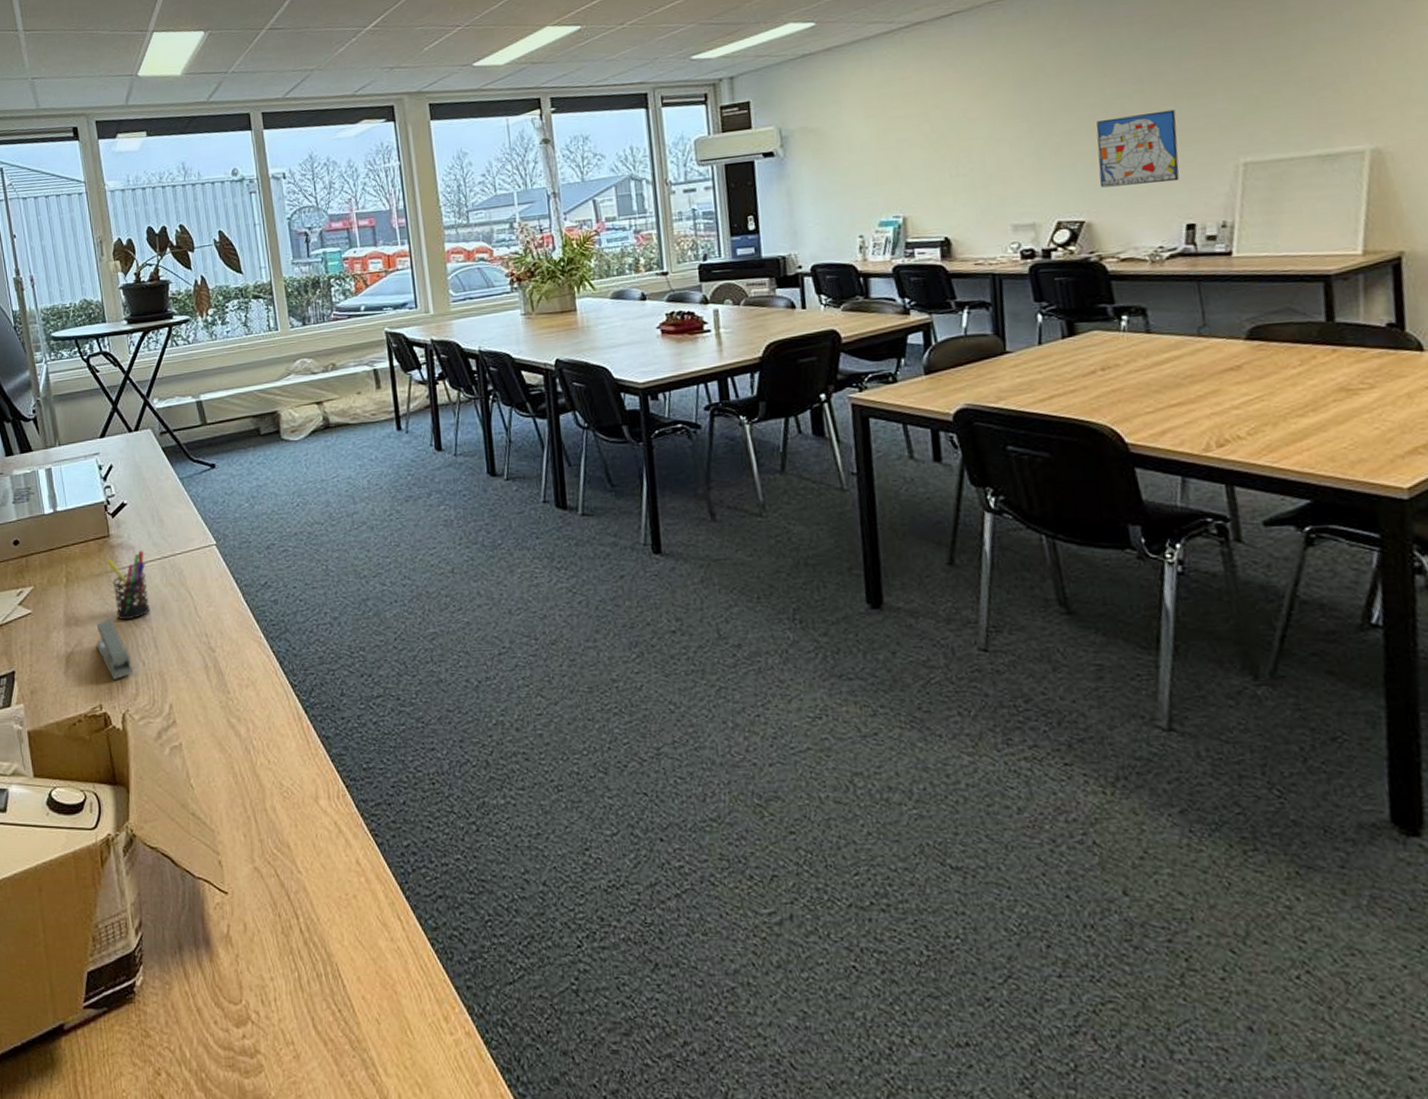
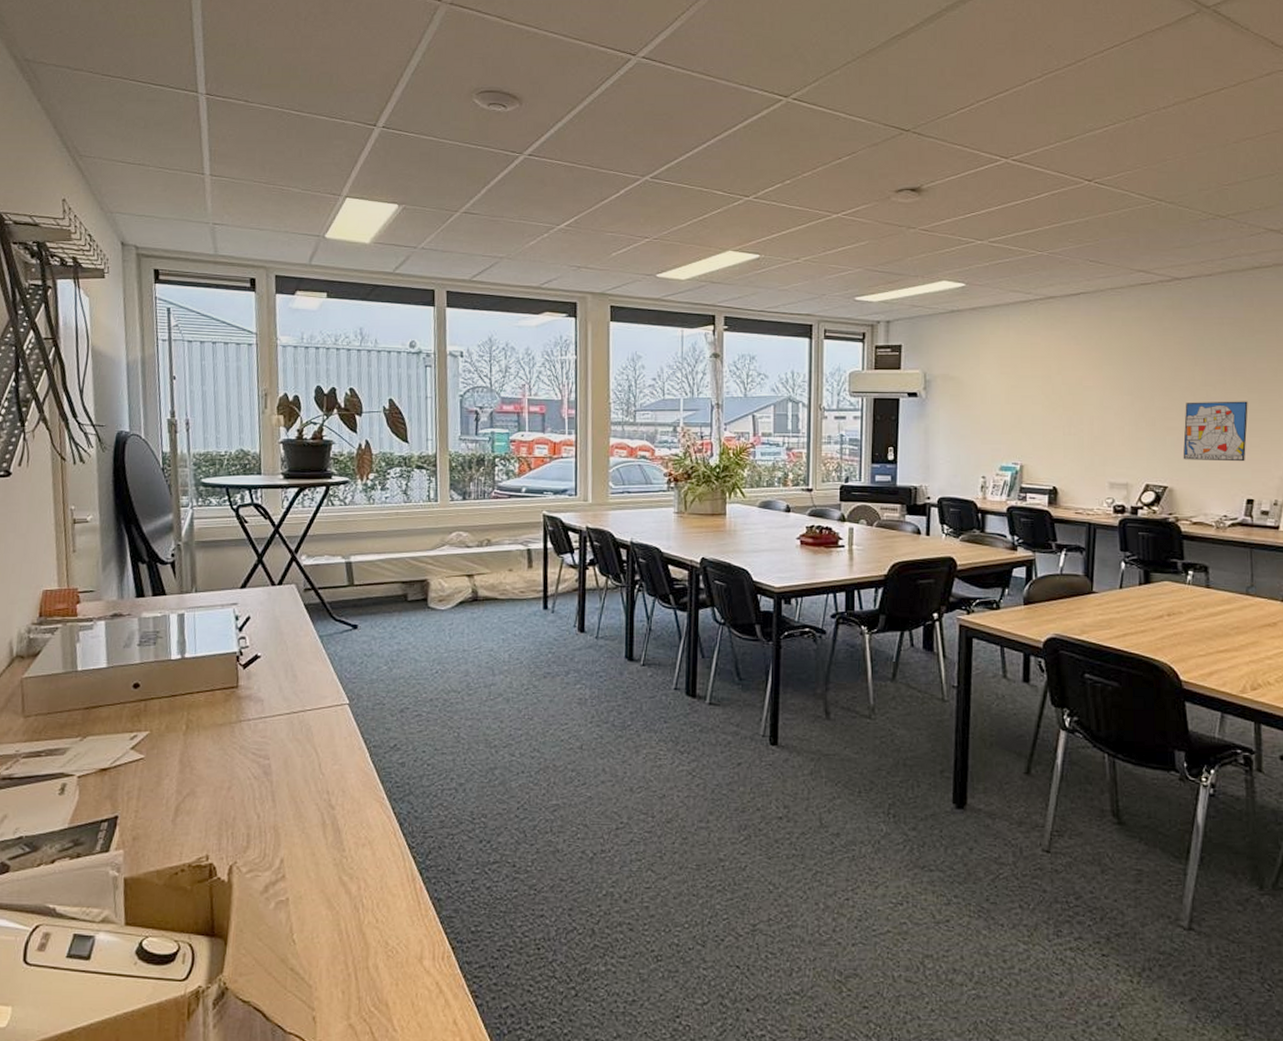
stapler: present [96,619,134,680] -> none [210,770,247,831]
pen holder: present [107,550,150,621] -> none [232,703,273,773]

